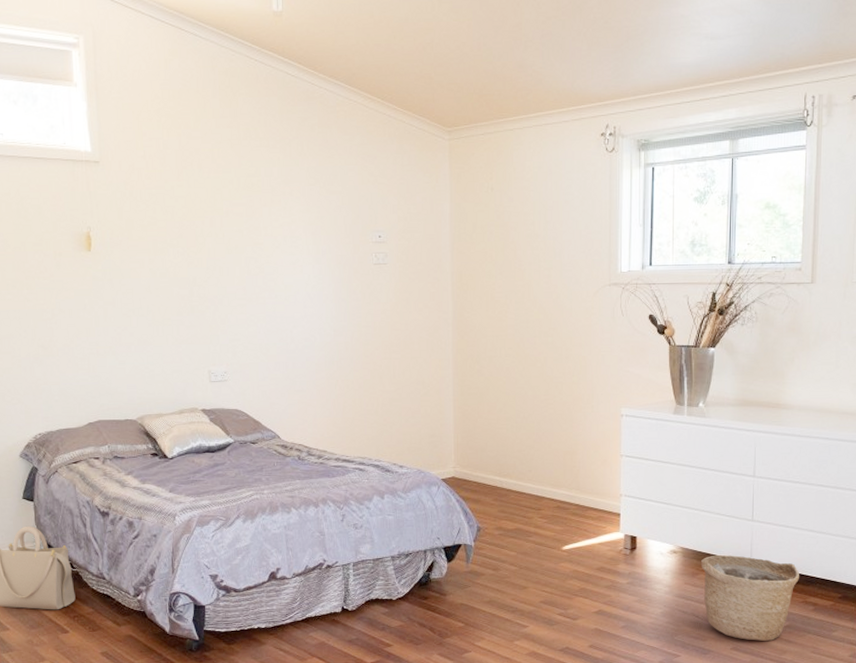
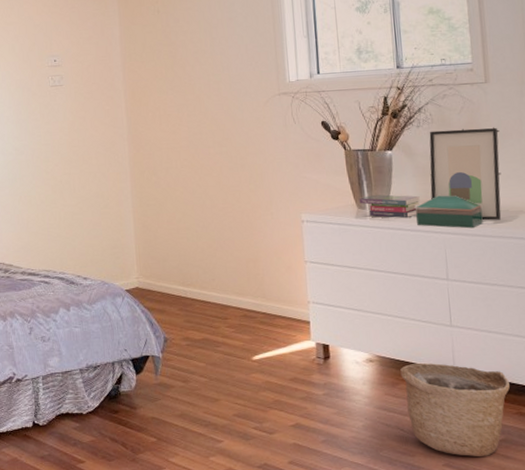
books: none [678,391,737,416] -> present [359,194,420,219]
jewelry box: none [731,394,794,428] -> present [416,195,483,229]
picture frame: none [747,328,819,421] -> present [429,127,502,221]

